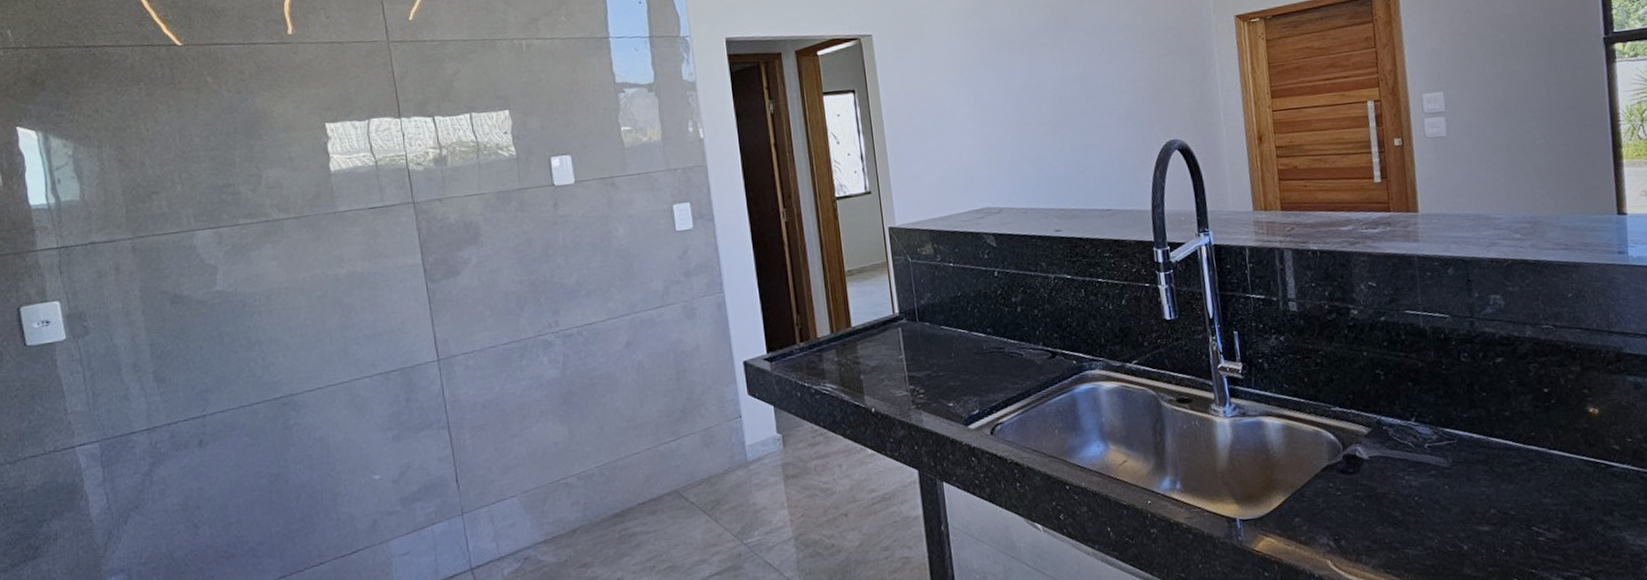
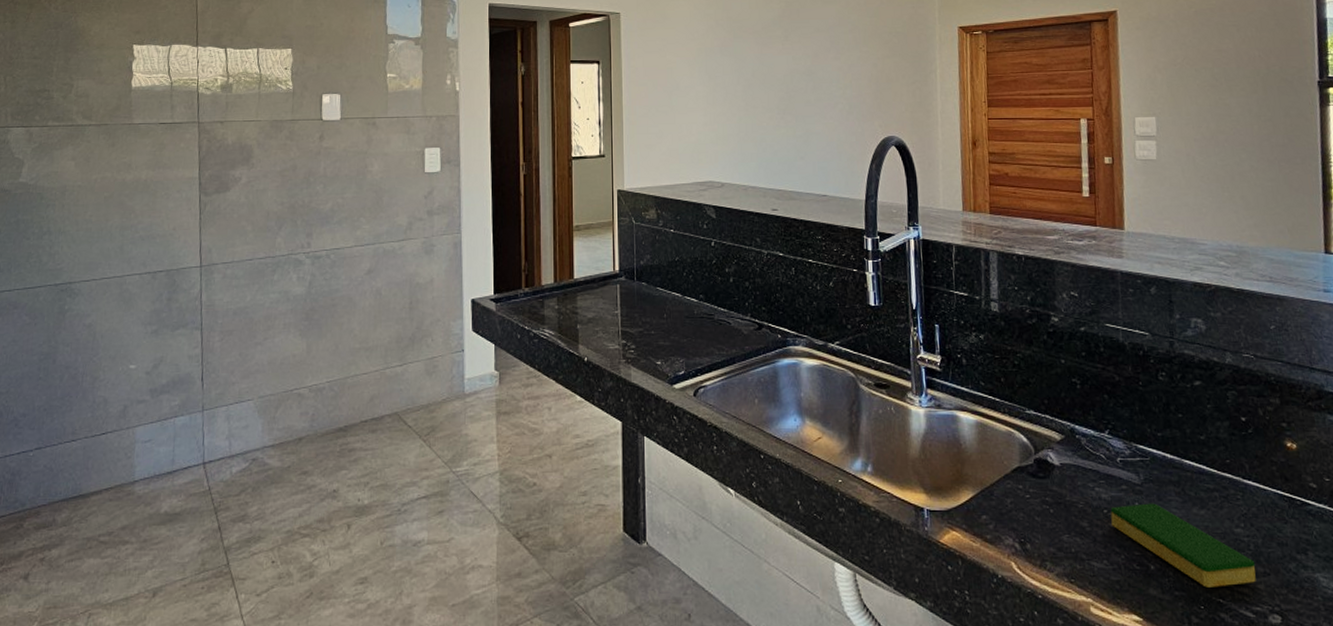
dish sponge: none [1421,484,1566,560] -> present [1110,503,1256,588]

